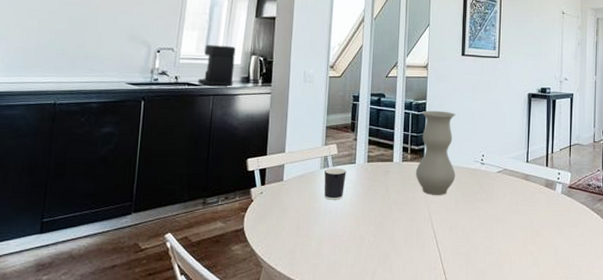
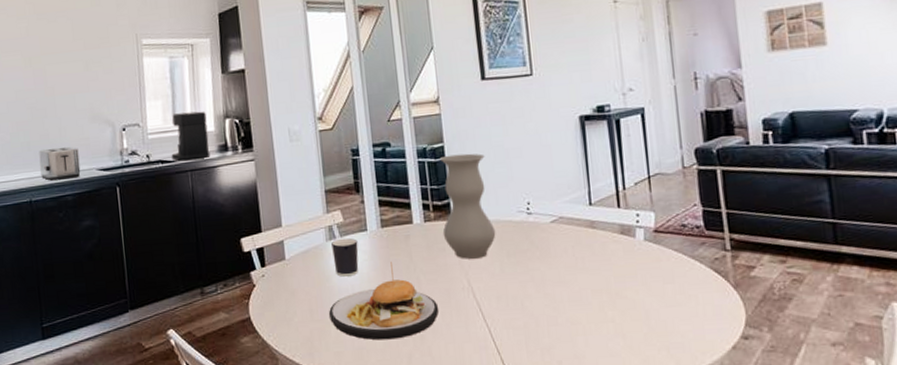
toaster: none [70,58,112,88] -> present [39,146,81,181]
plate: none [313,191,403,256] -> present [329,262,439,340]

